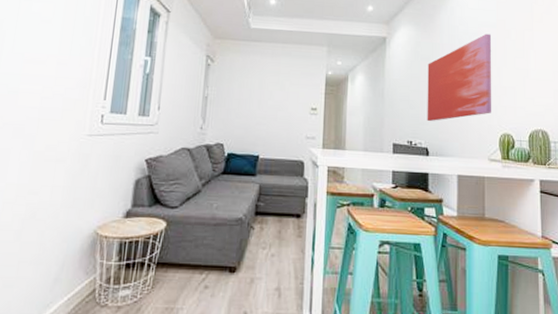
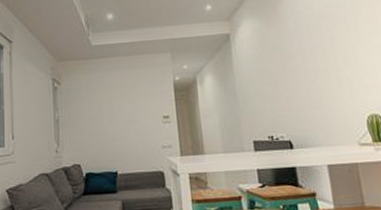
wall art: present [427,33,492,122] -> none [277,13,353,114]

